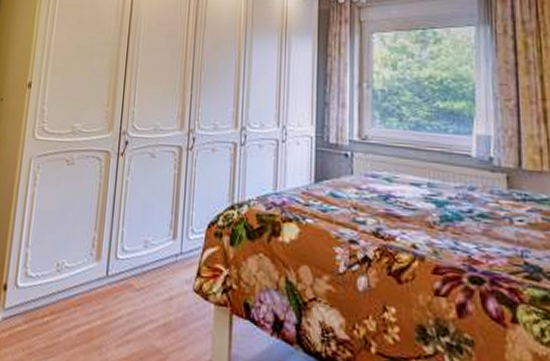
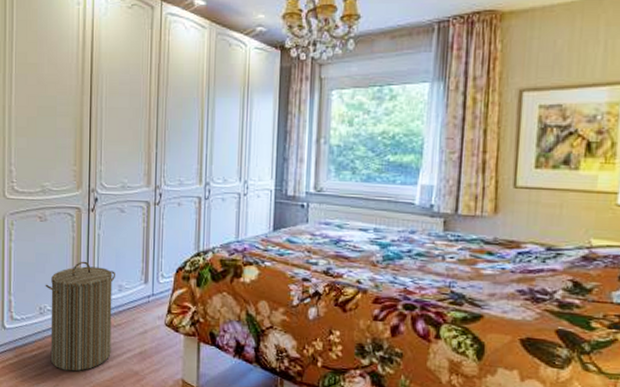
laundry hamper: none [63,211,142,345] -> present [45,261,115,372]

